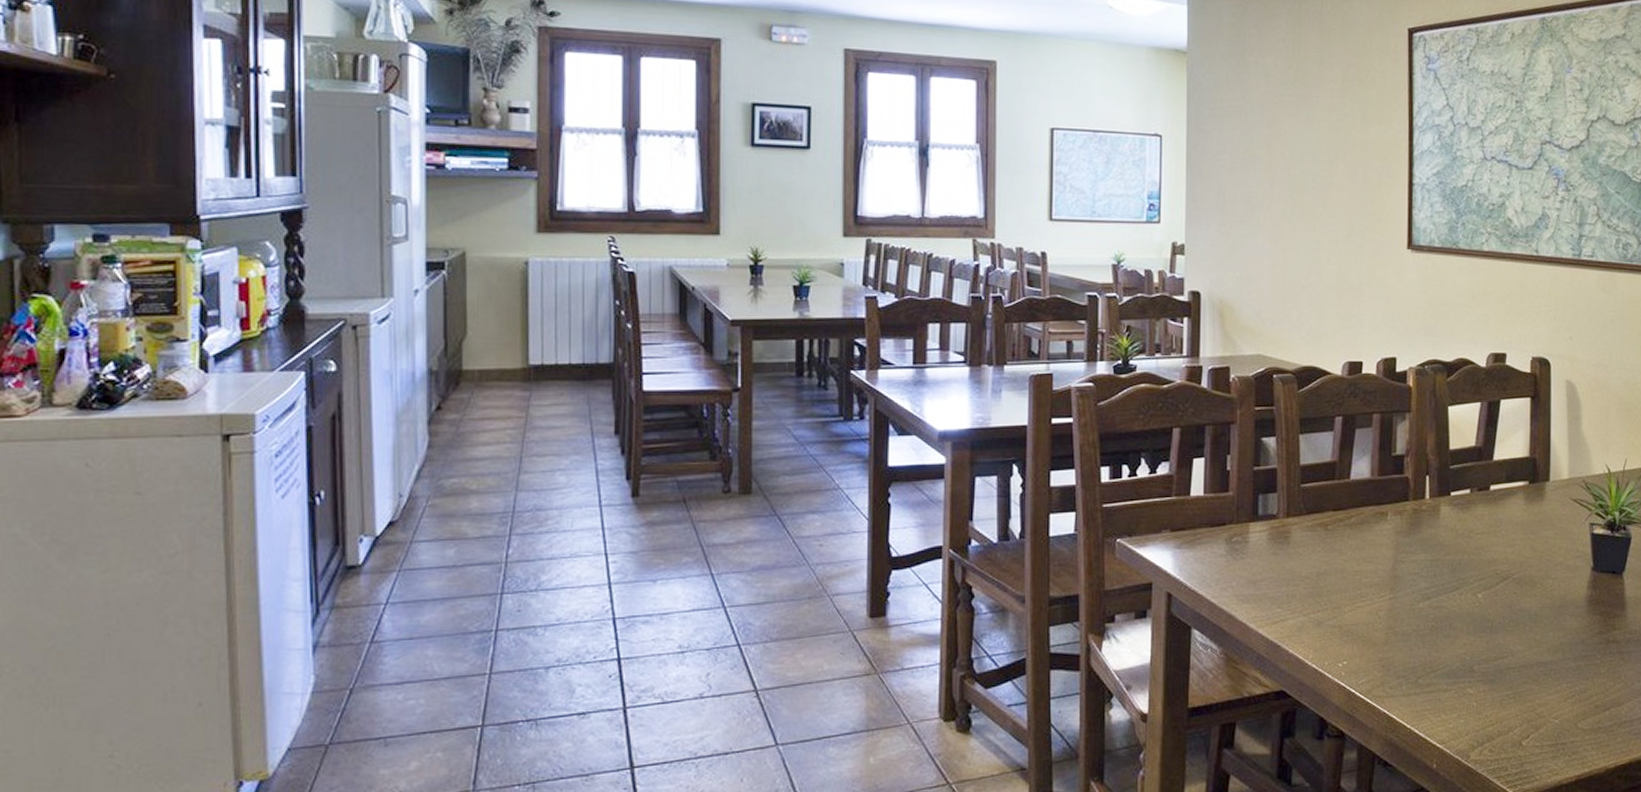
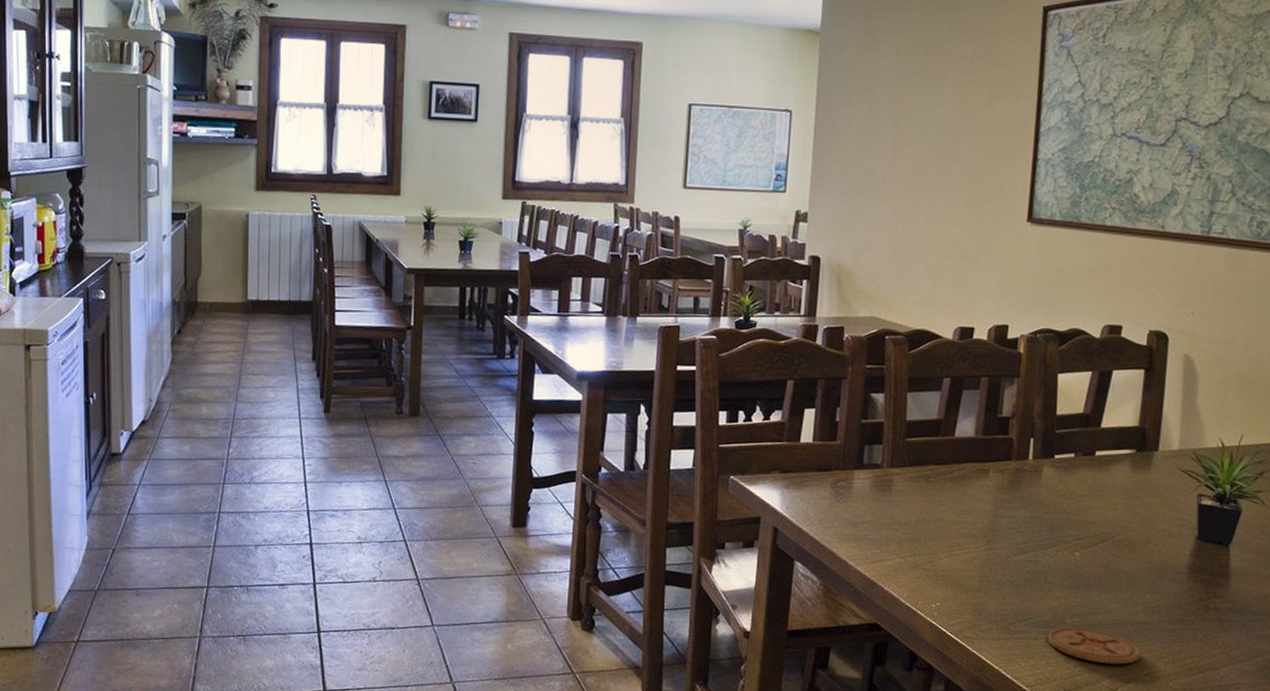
coaster: none [1458,674,1549,711] -> present [1048,627,1141,665]

